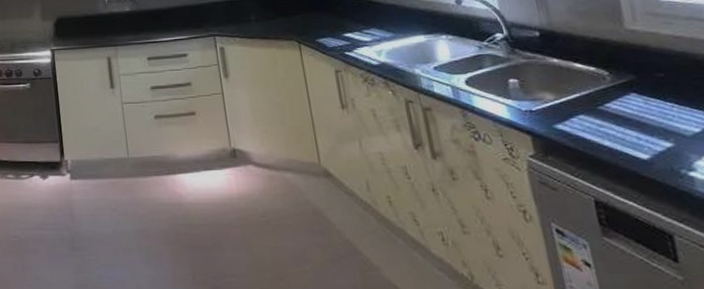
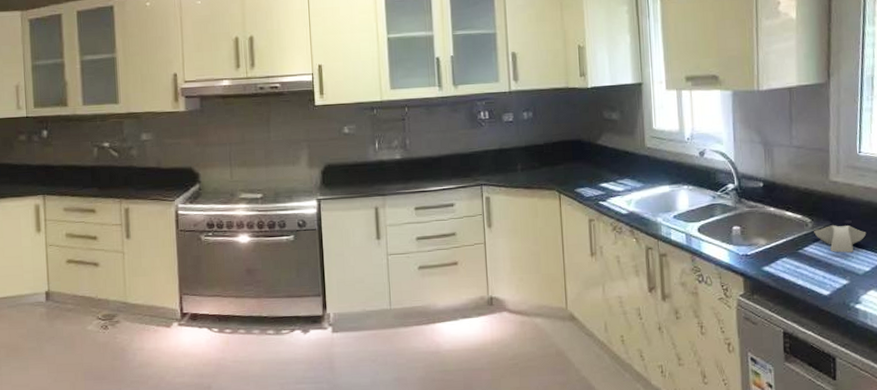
spoon rest: none [615,79,688,111] -> present [814,225,867,253]

